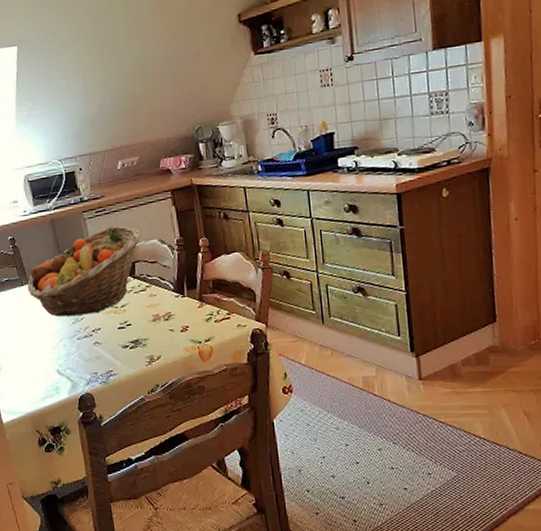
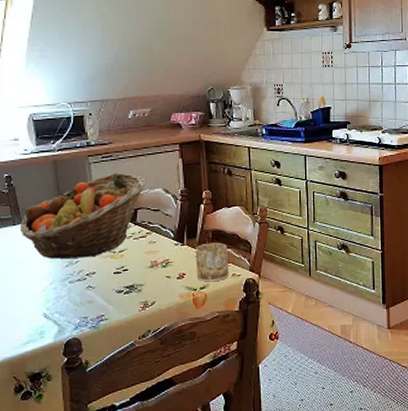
mug: none [196,292,234,334] -> present [195,242,229,282]

